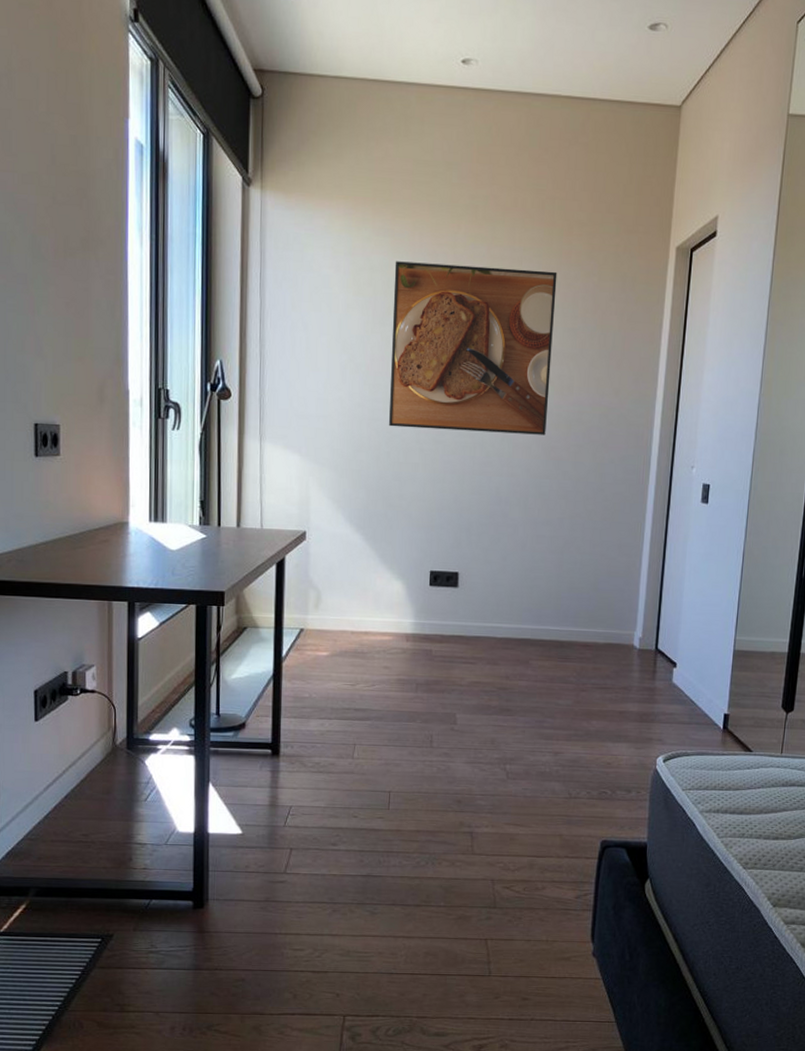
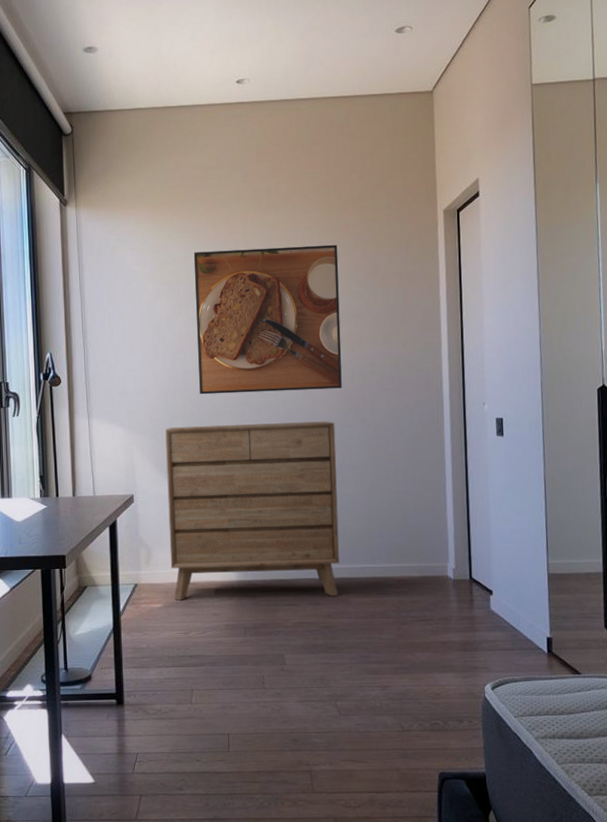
dresser: none [341,459,534,657] -> present [165,421,340,601]

